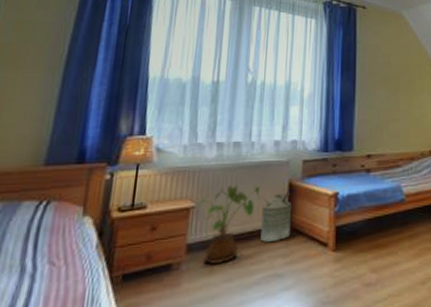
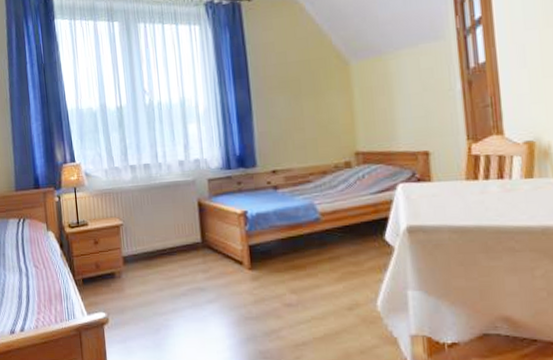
house plant: present [196,184,260,264] -> none [124,204,175,275]
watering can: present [260,191,292,242] -> none [176,210,206,258]

